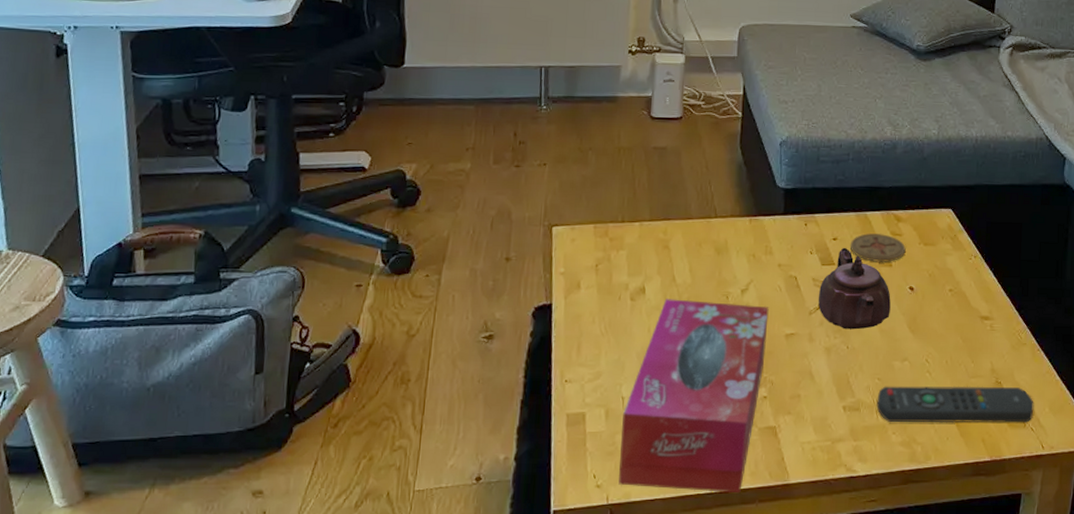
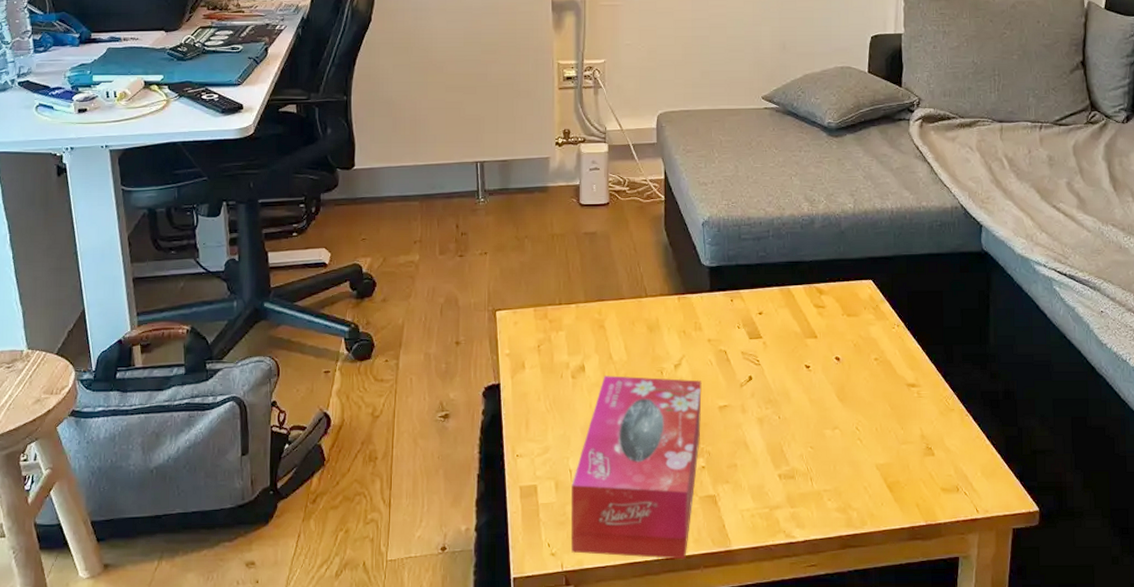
teapot: present [818,247,891,330] -> none [748,321,818,400]
coaster: present [849,233,906,262] -> none [775,307,830,334]
remote control: present [876,386,1034,423] -> none [811,452,966,489]

